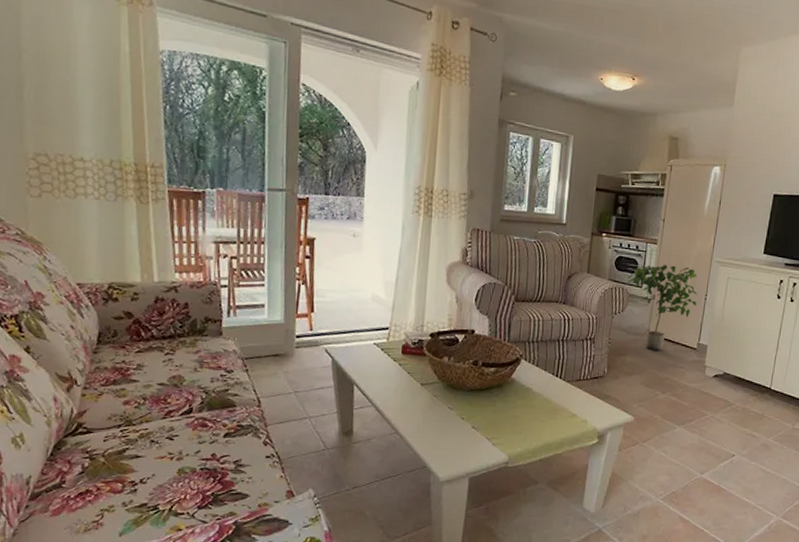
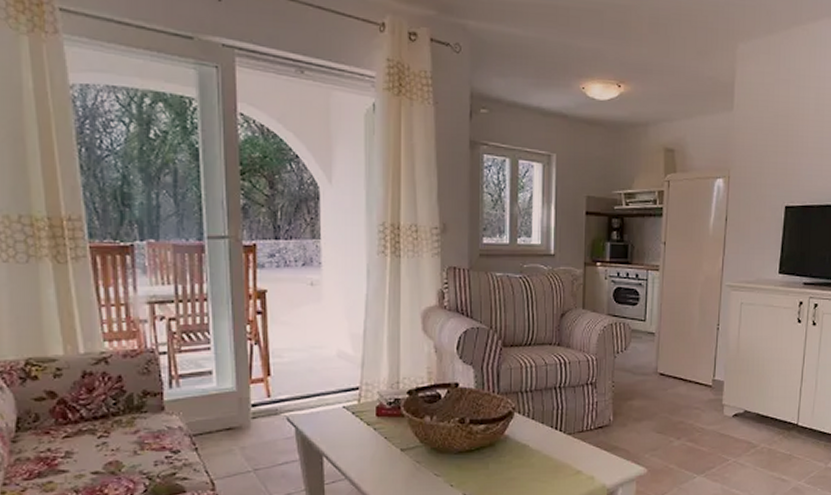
potted plant: present [627,265,698,351] -> none [628,293,709,392]

